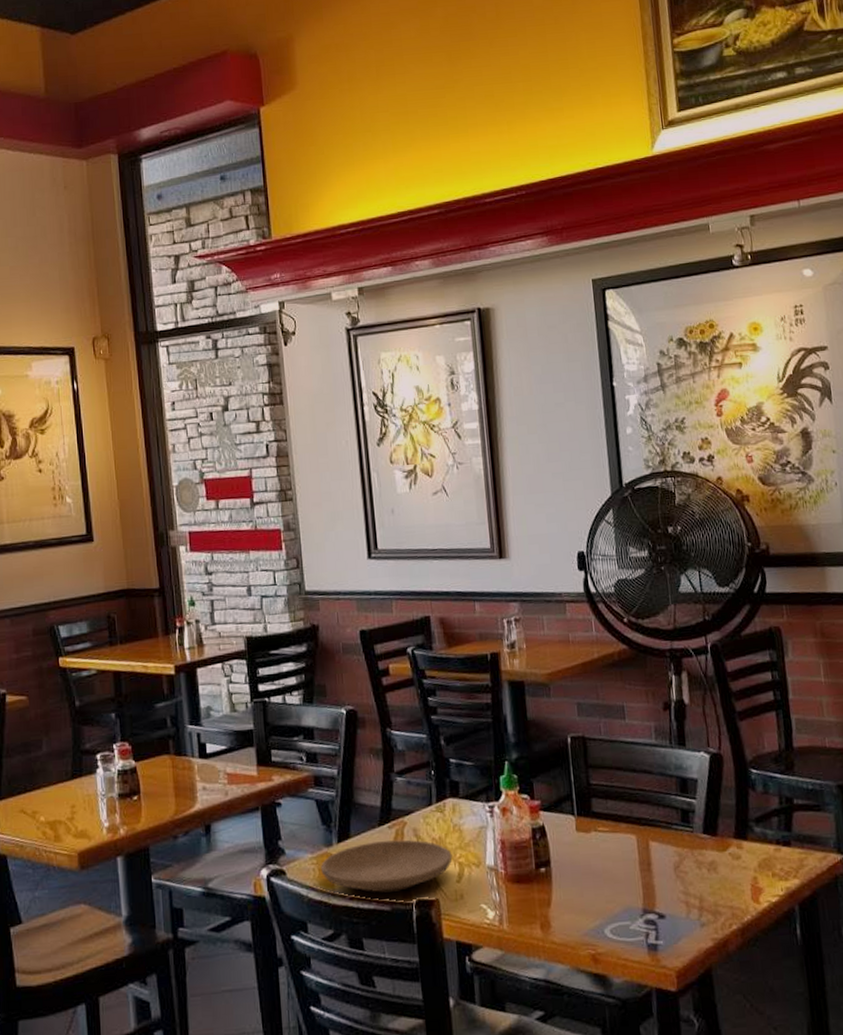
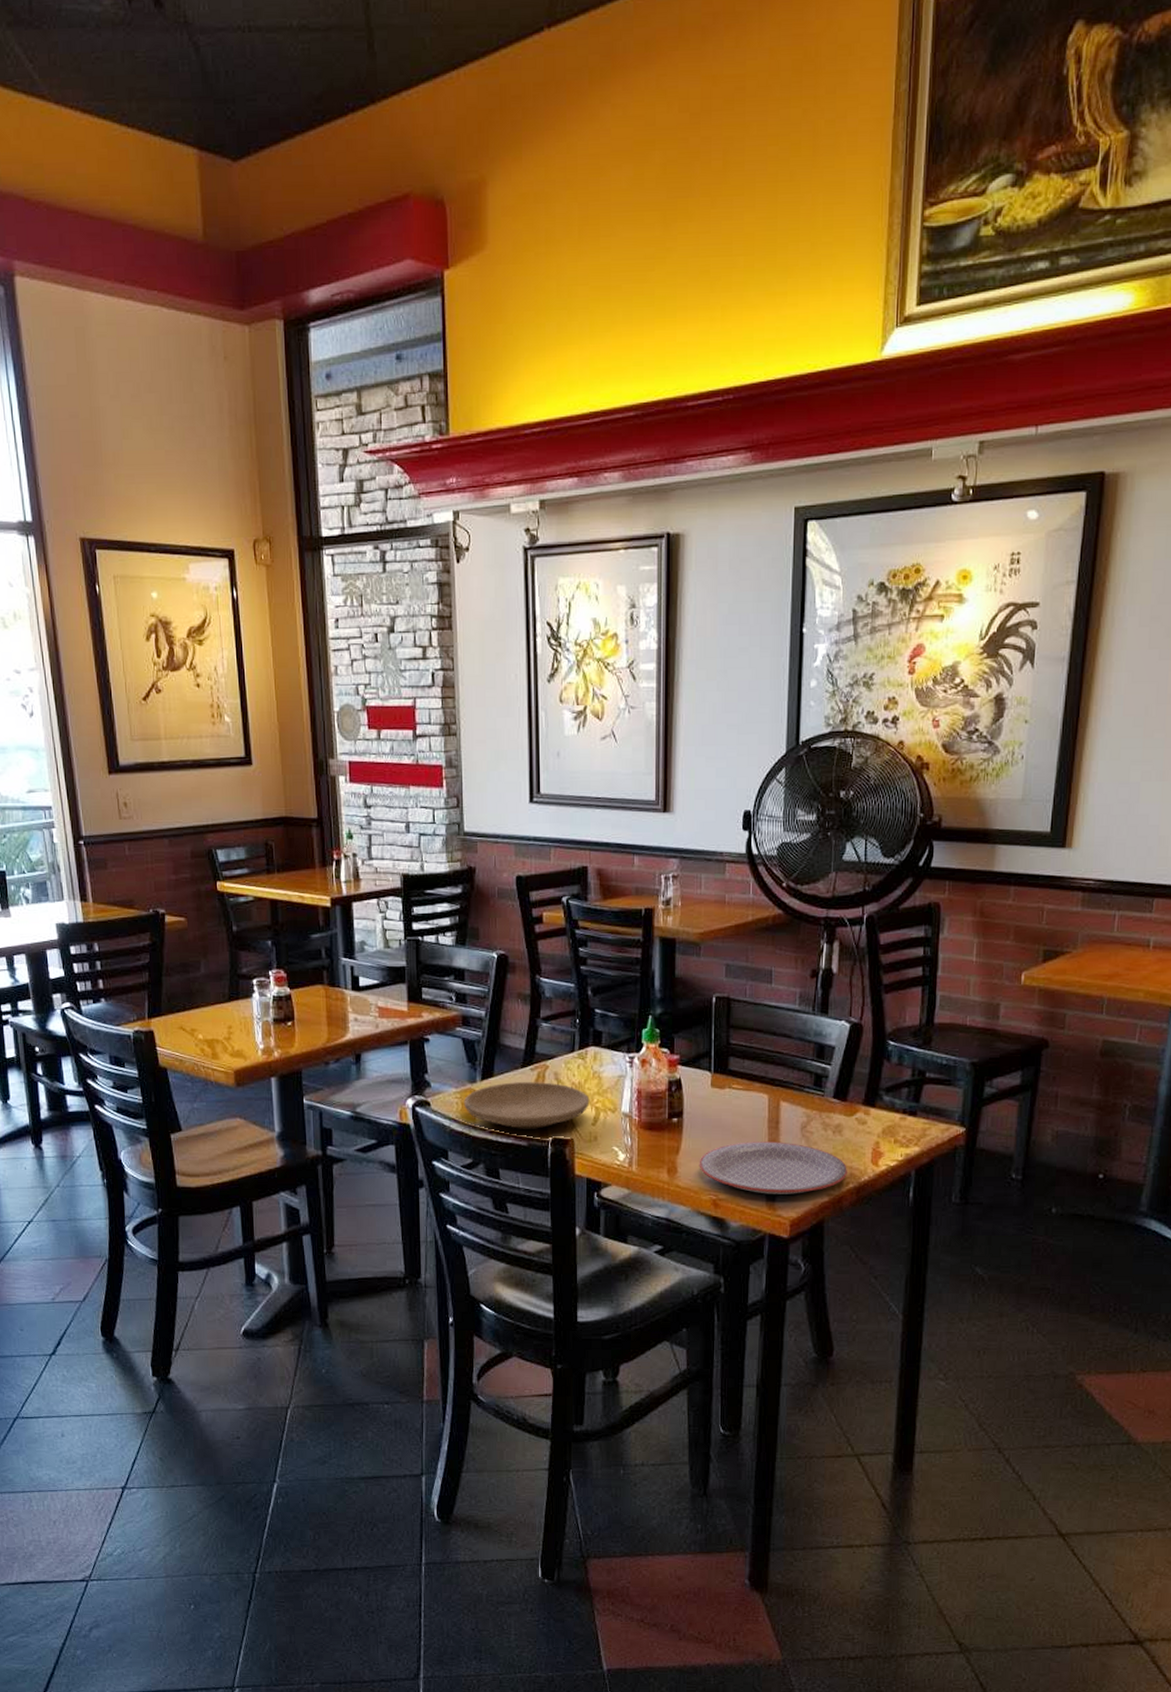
plate: none [572,885,730,944] -> present [699,1141,848,1194]

